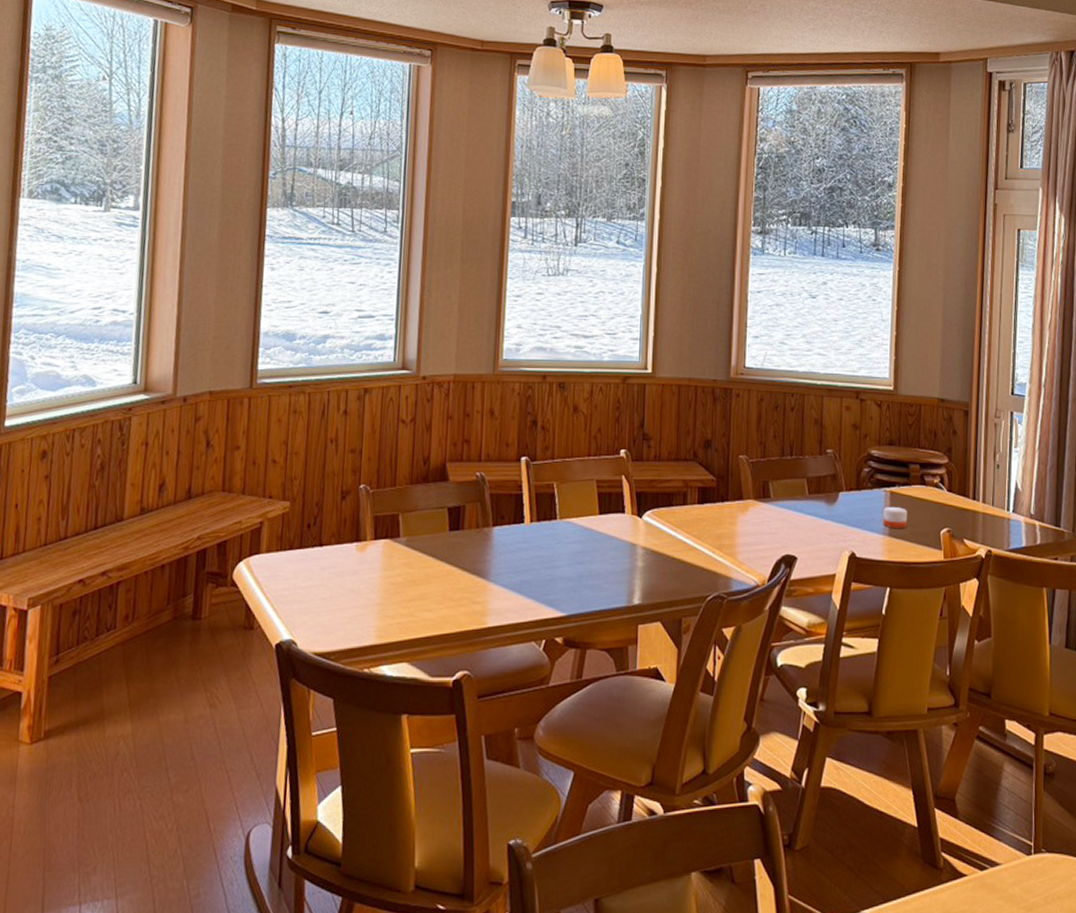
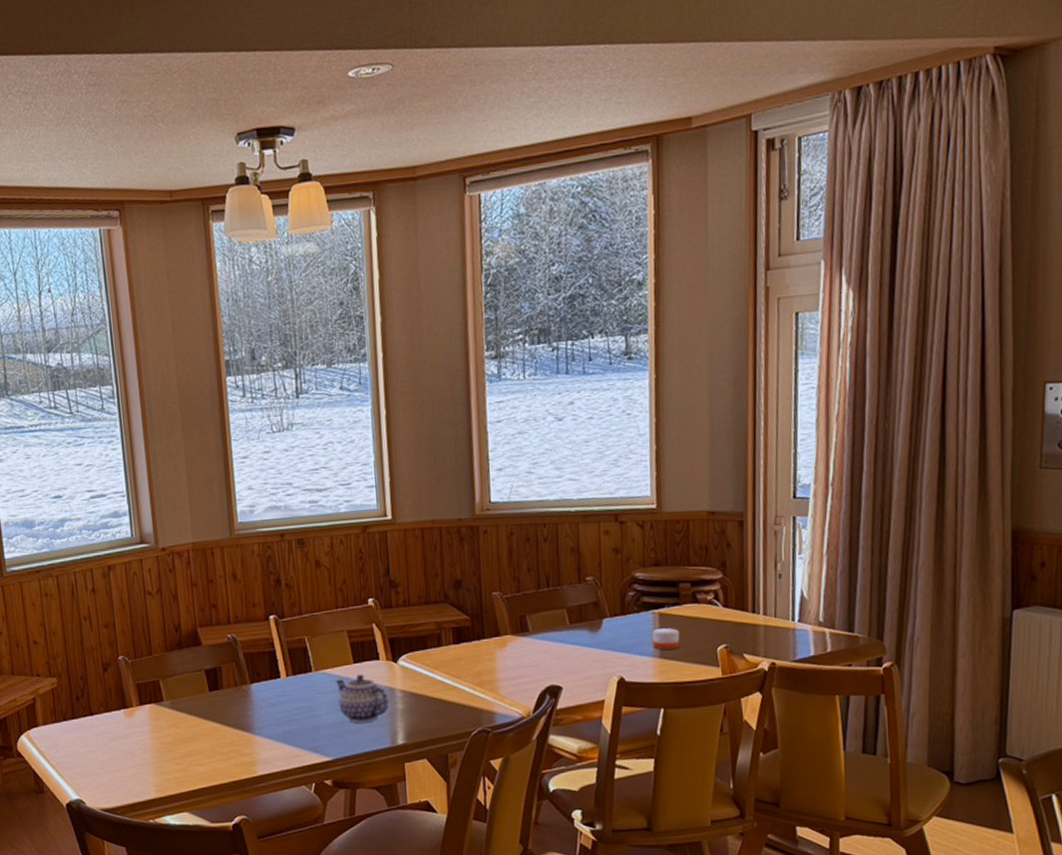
teapot: none [578,527,630,578] -> present [334,674,390,723]

